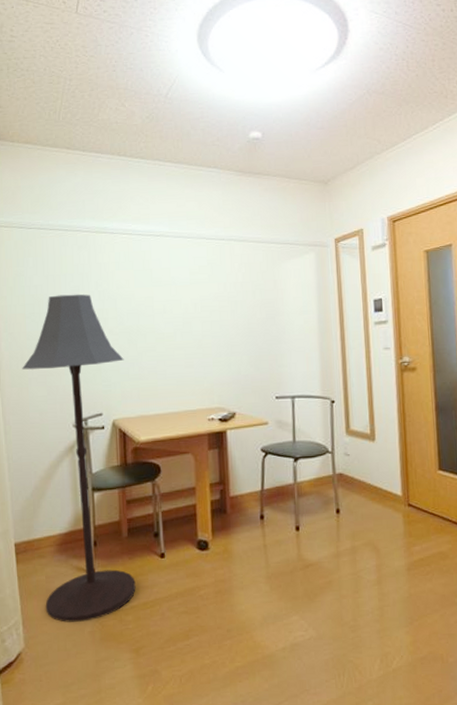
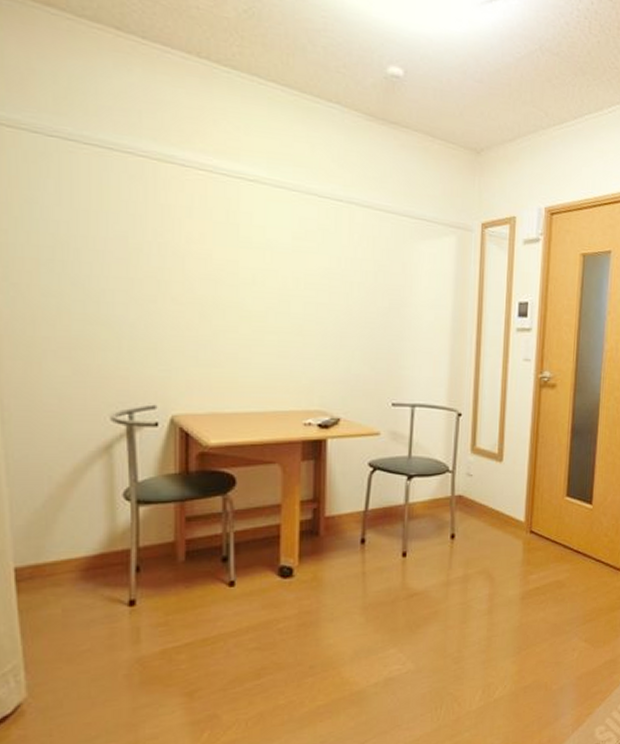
floor lamp: present [22,294,136,622] -> none [32,238,193,665]

